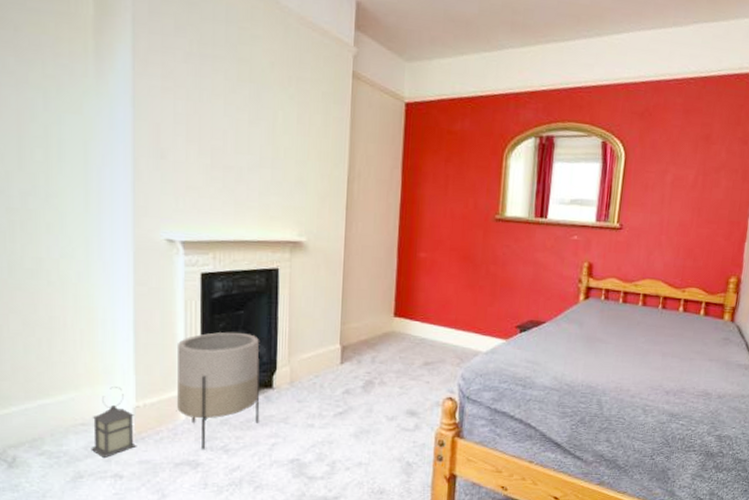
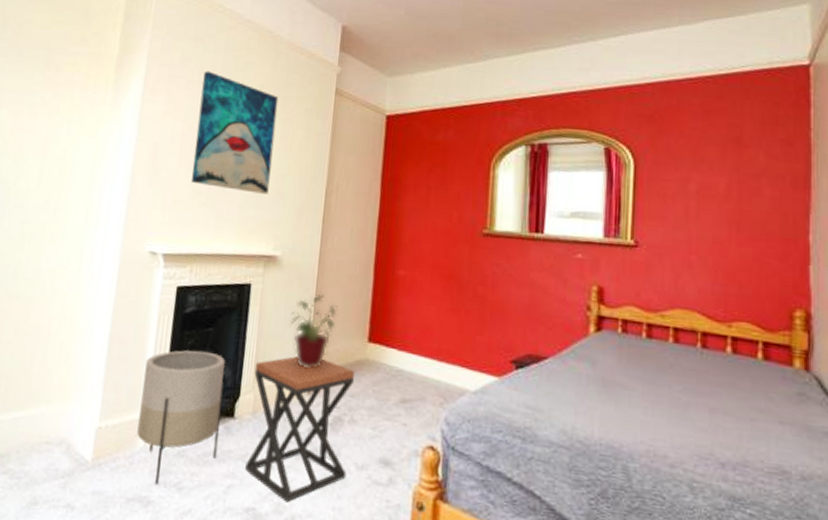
lantern: present [91,387,137,458] -> none [49,403,96,484]
wall art: none [203,43,292,181] -> present [191,71,279,194]
stool: none [287,332,382,452] -> present [245,356,354,503]
potted plant: none [320,277,365,341] -> present [290,294,338,368]

